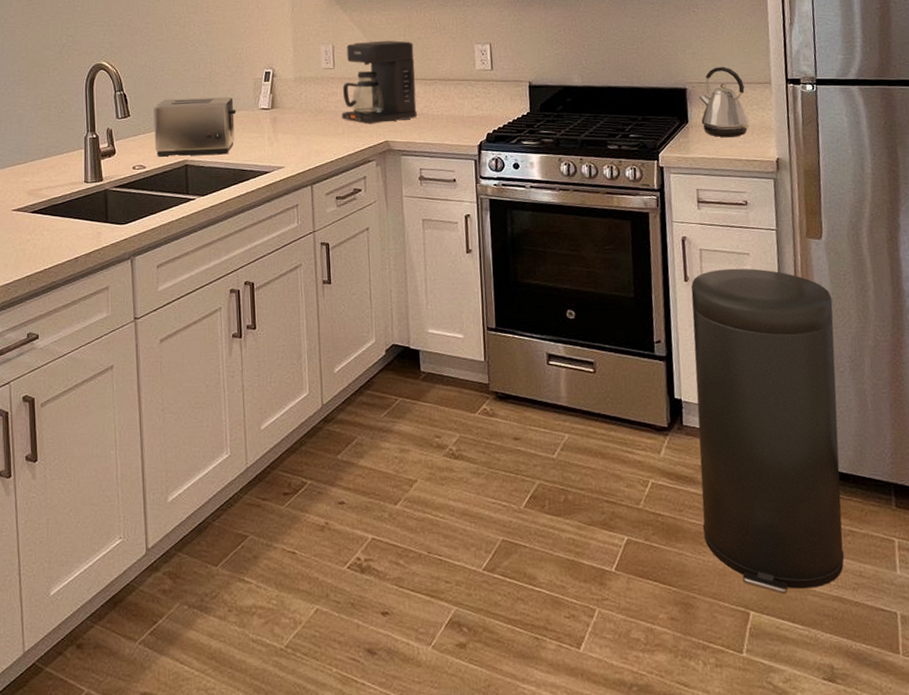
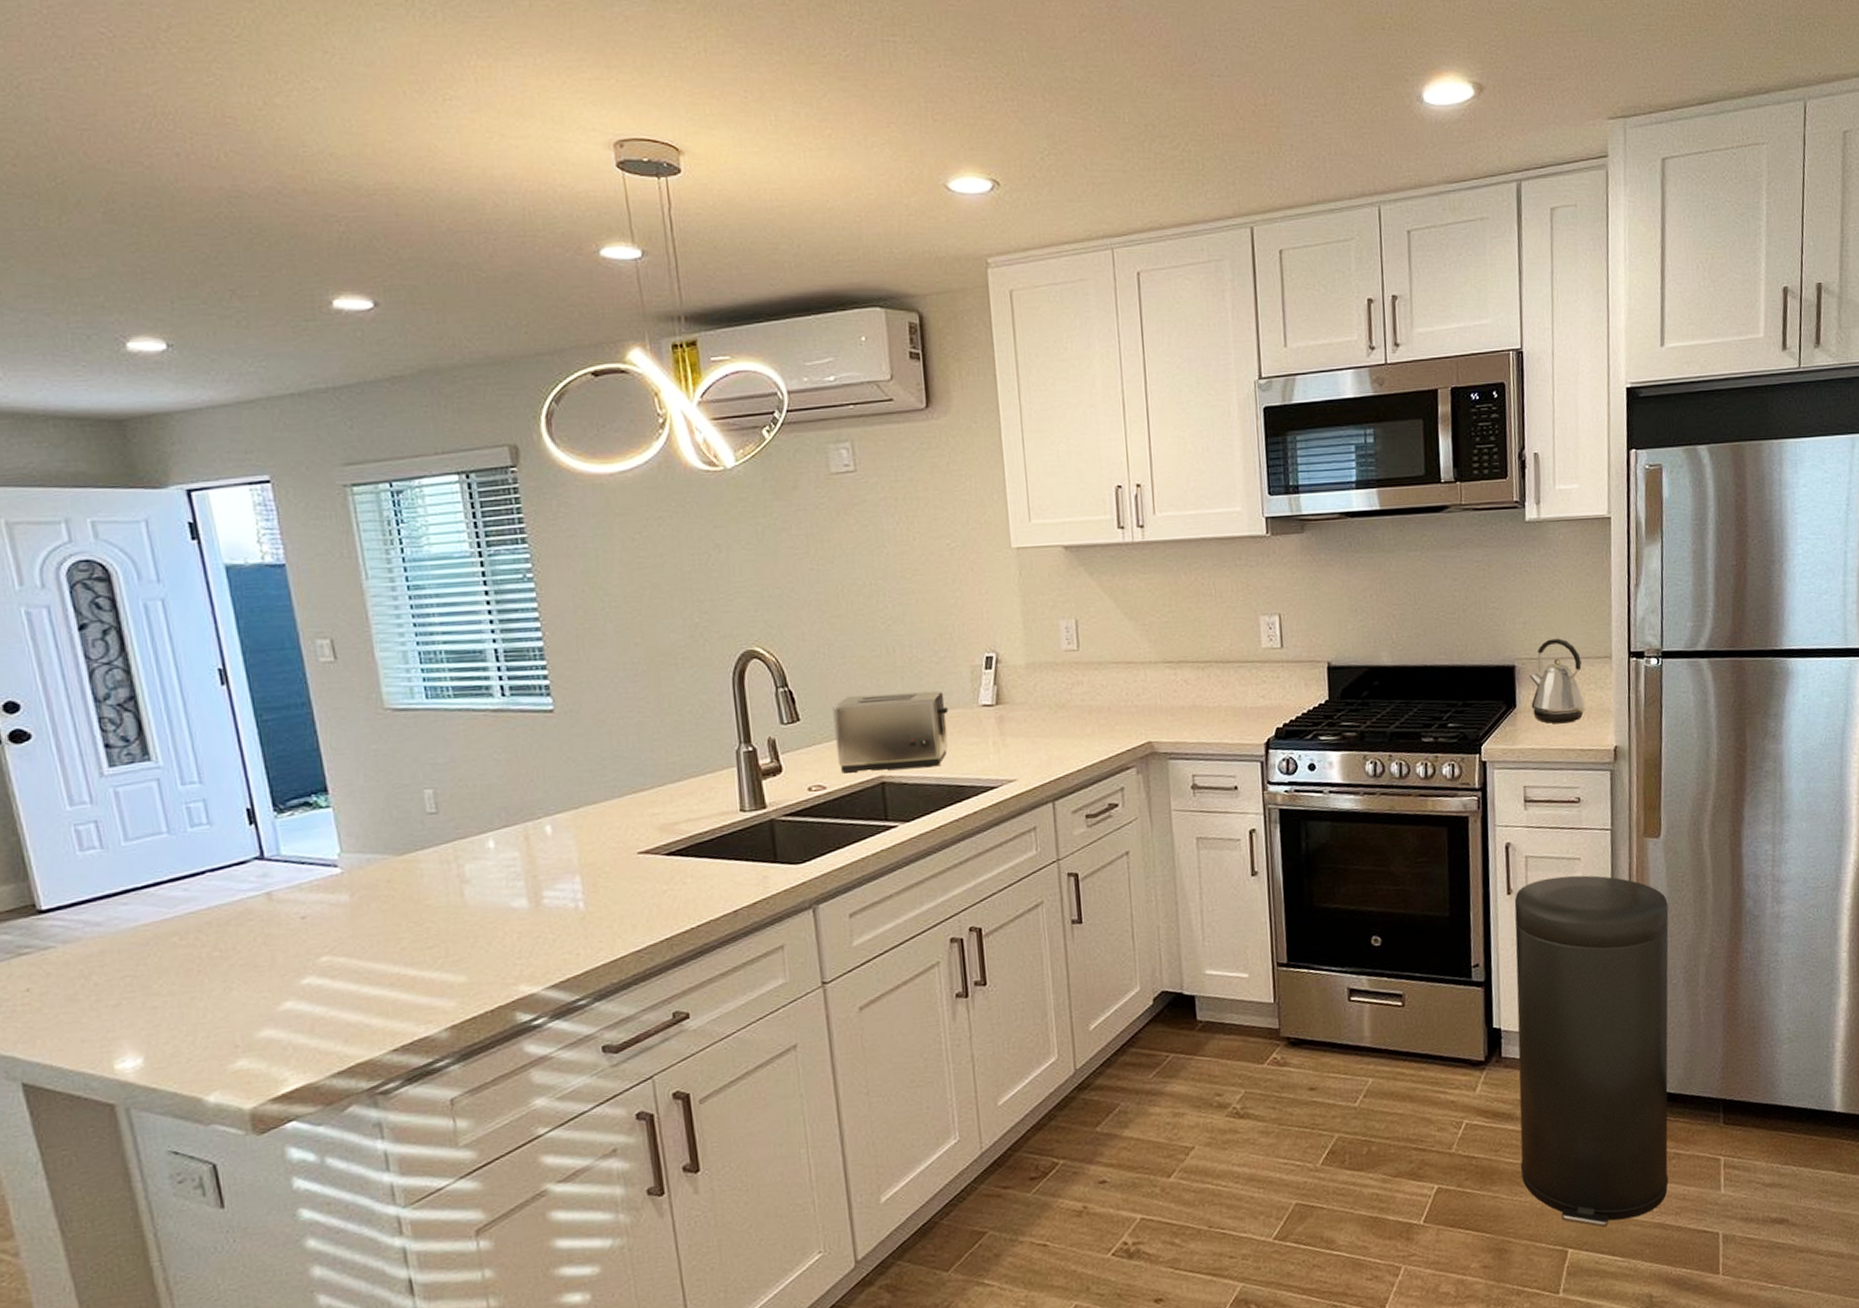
coffee maker: present [341,40,417,125] -> none [1090,612,1188,722]

